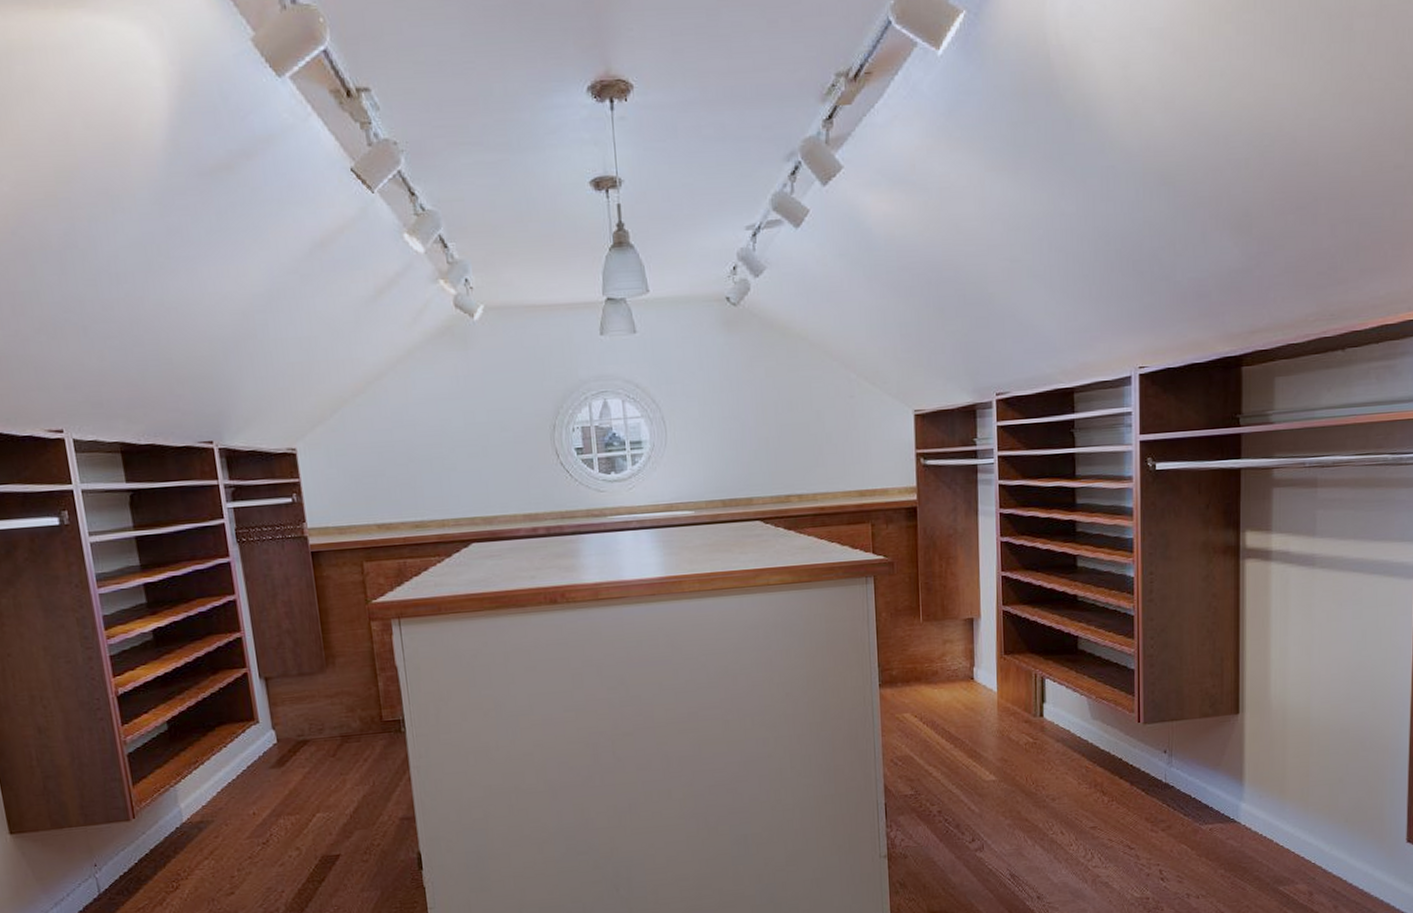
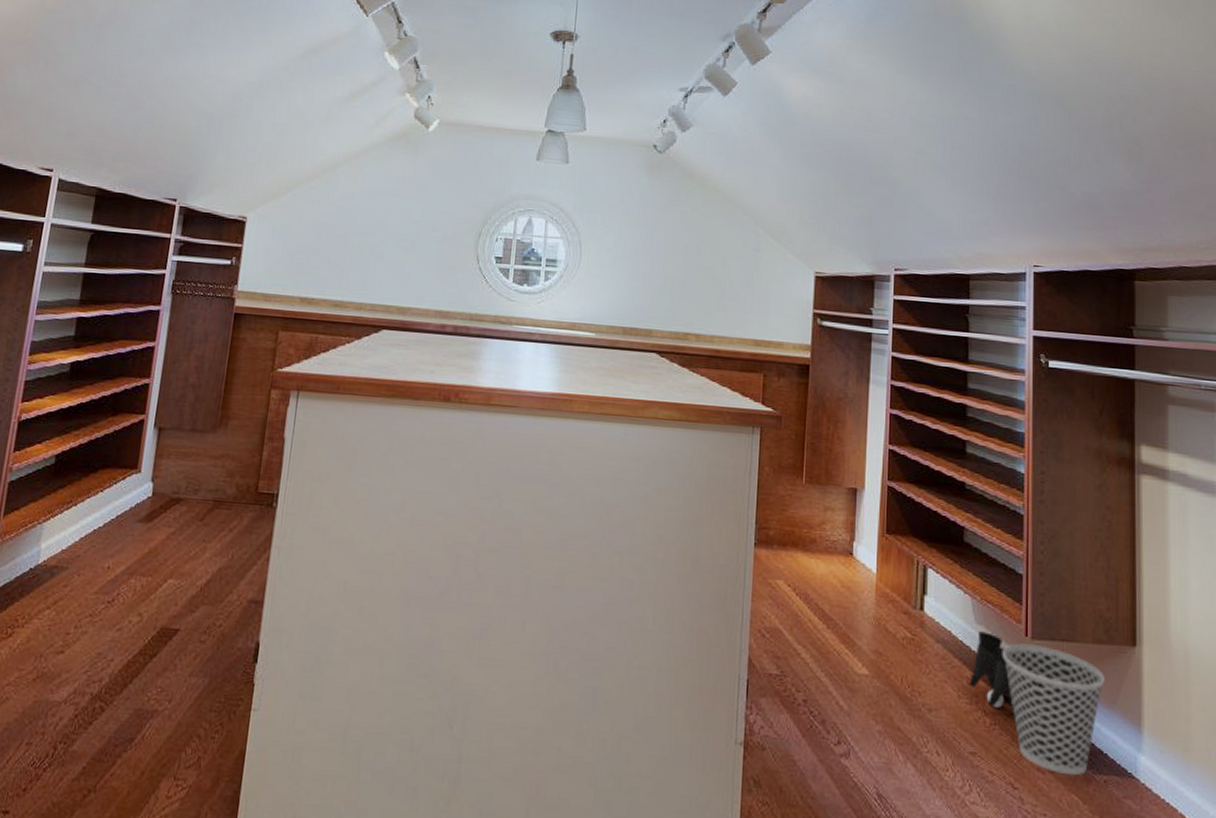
boots: none [1088,725,1129,787] -> present [969,631,1014,708]
wastebasket: none [1117,728,1210,830] -> present [1002,643,1105,776]

